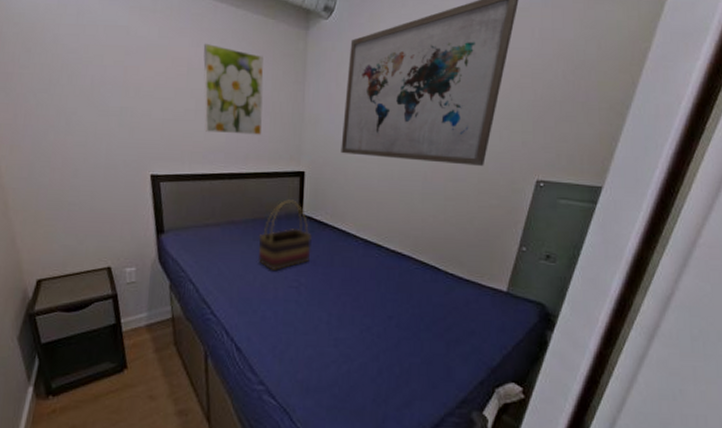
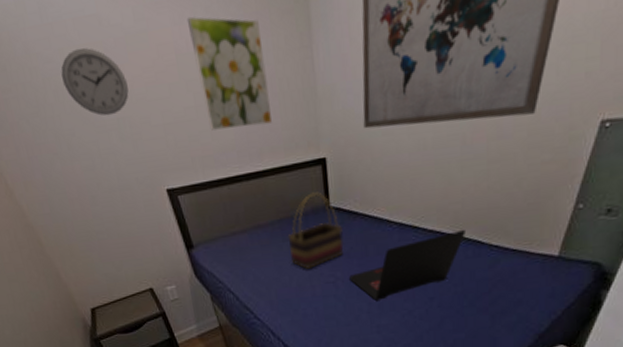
wall clock: none [80,47,139,104] -> present [61,47,129,116]
laptop: none [313,254,424,312] -> present [349,229,465,301]

